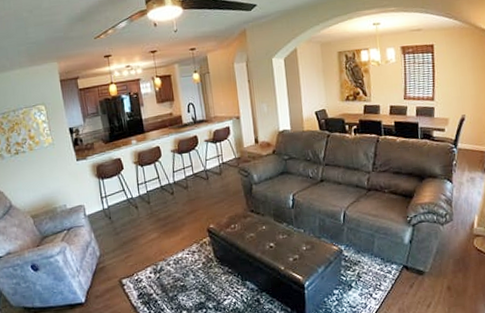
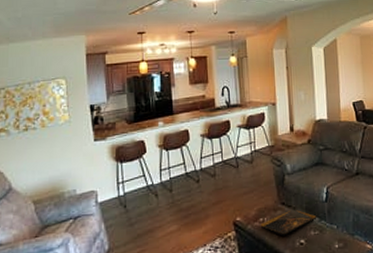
decorative tray: none [232,216,285,241] -> present [260,210,317,236]

